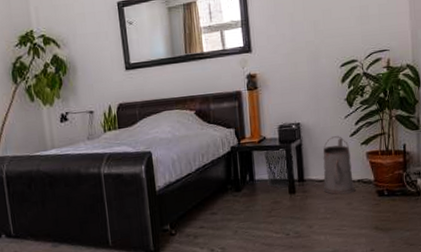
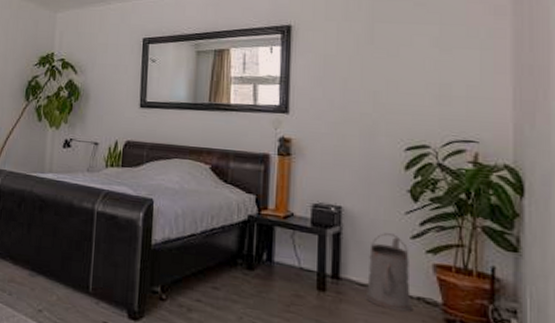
waste bin: present [263,148,296,188] -> none [288,230,332,280]

